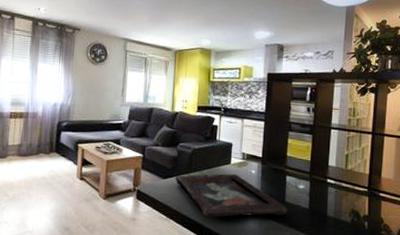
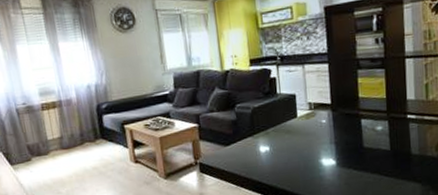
decorative tray: present [175,174,288,218] -> none [238,127,368,179]

